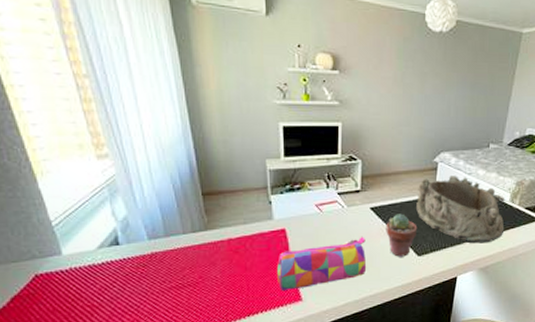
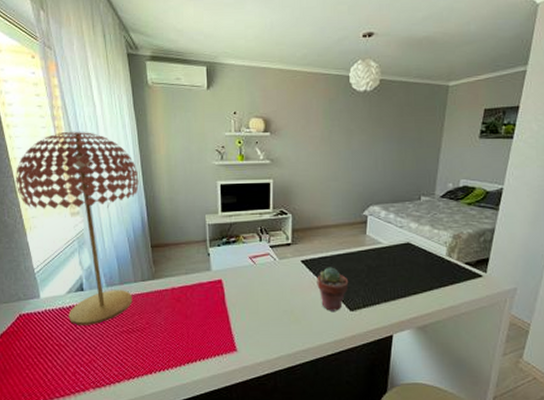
table lamp: none [14,54,184,283] -> present [16,131,139,325]
pencil case: present [276,236,367,292] -> none [213,289,299,341]
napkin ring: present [415,176,505,244] -> none [346,229,443,300]

